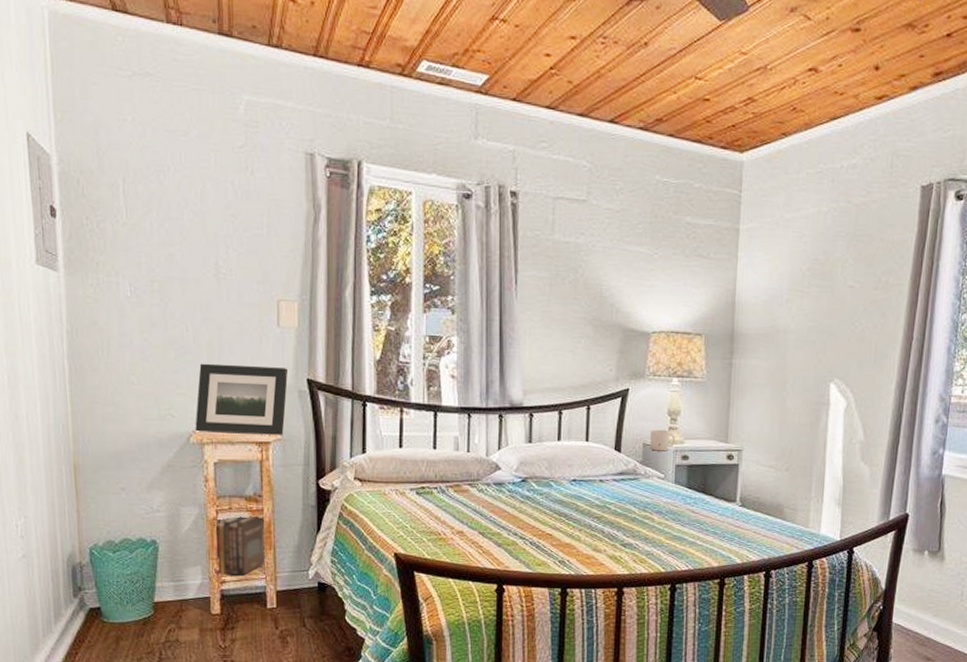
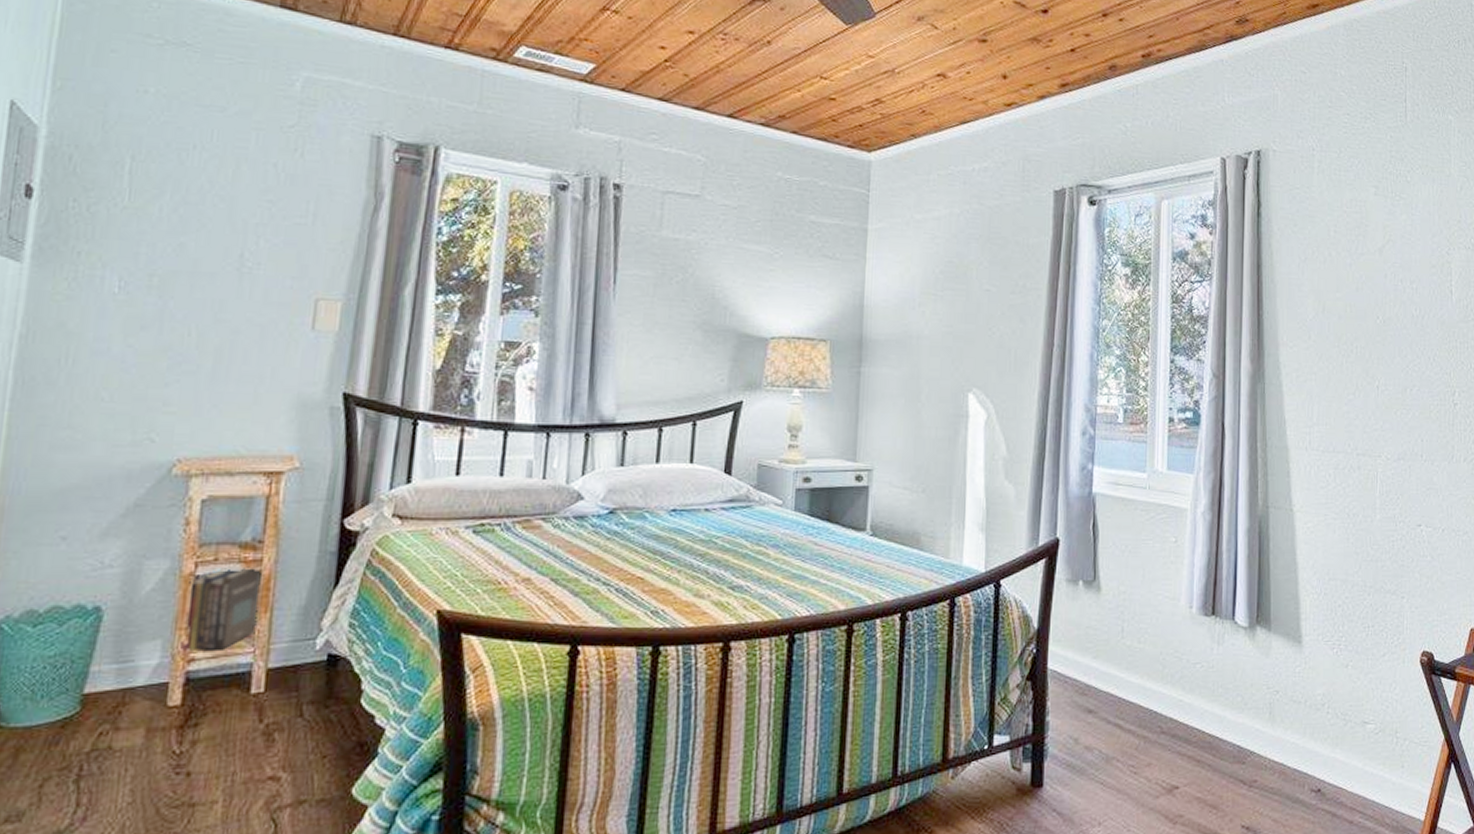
picture frame: present [195,363,288,435] -> none [181,374,318,463]
mug: present [650,429,675,452] -> none [766,447,796,473]

